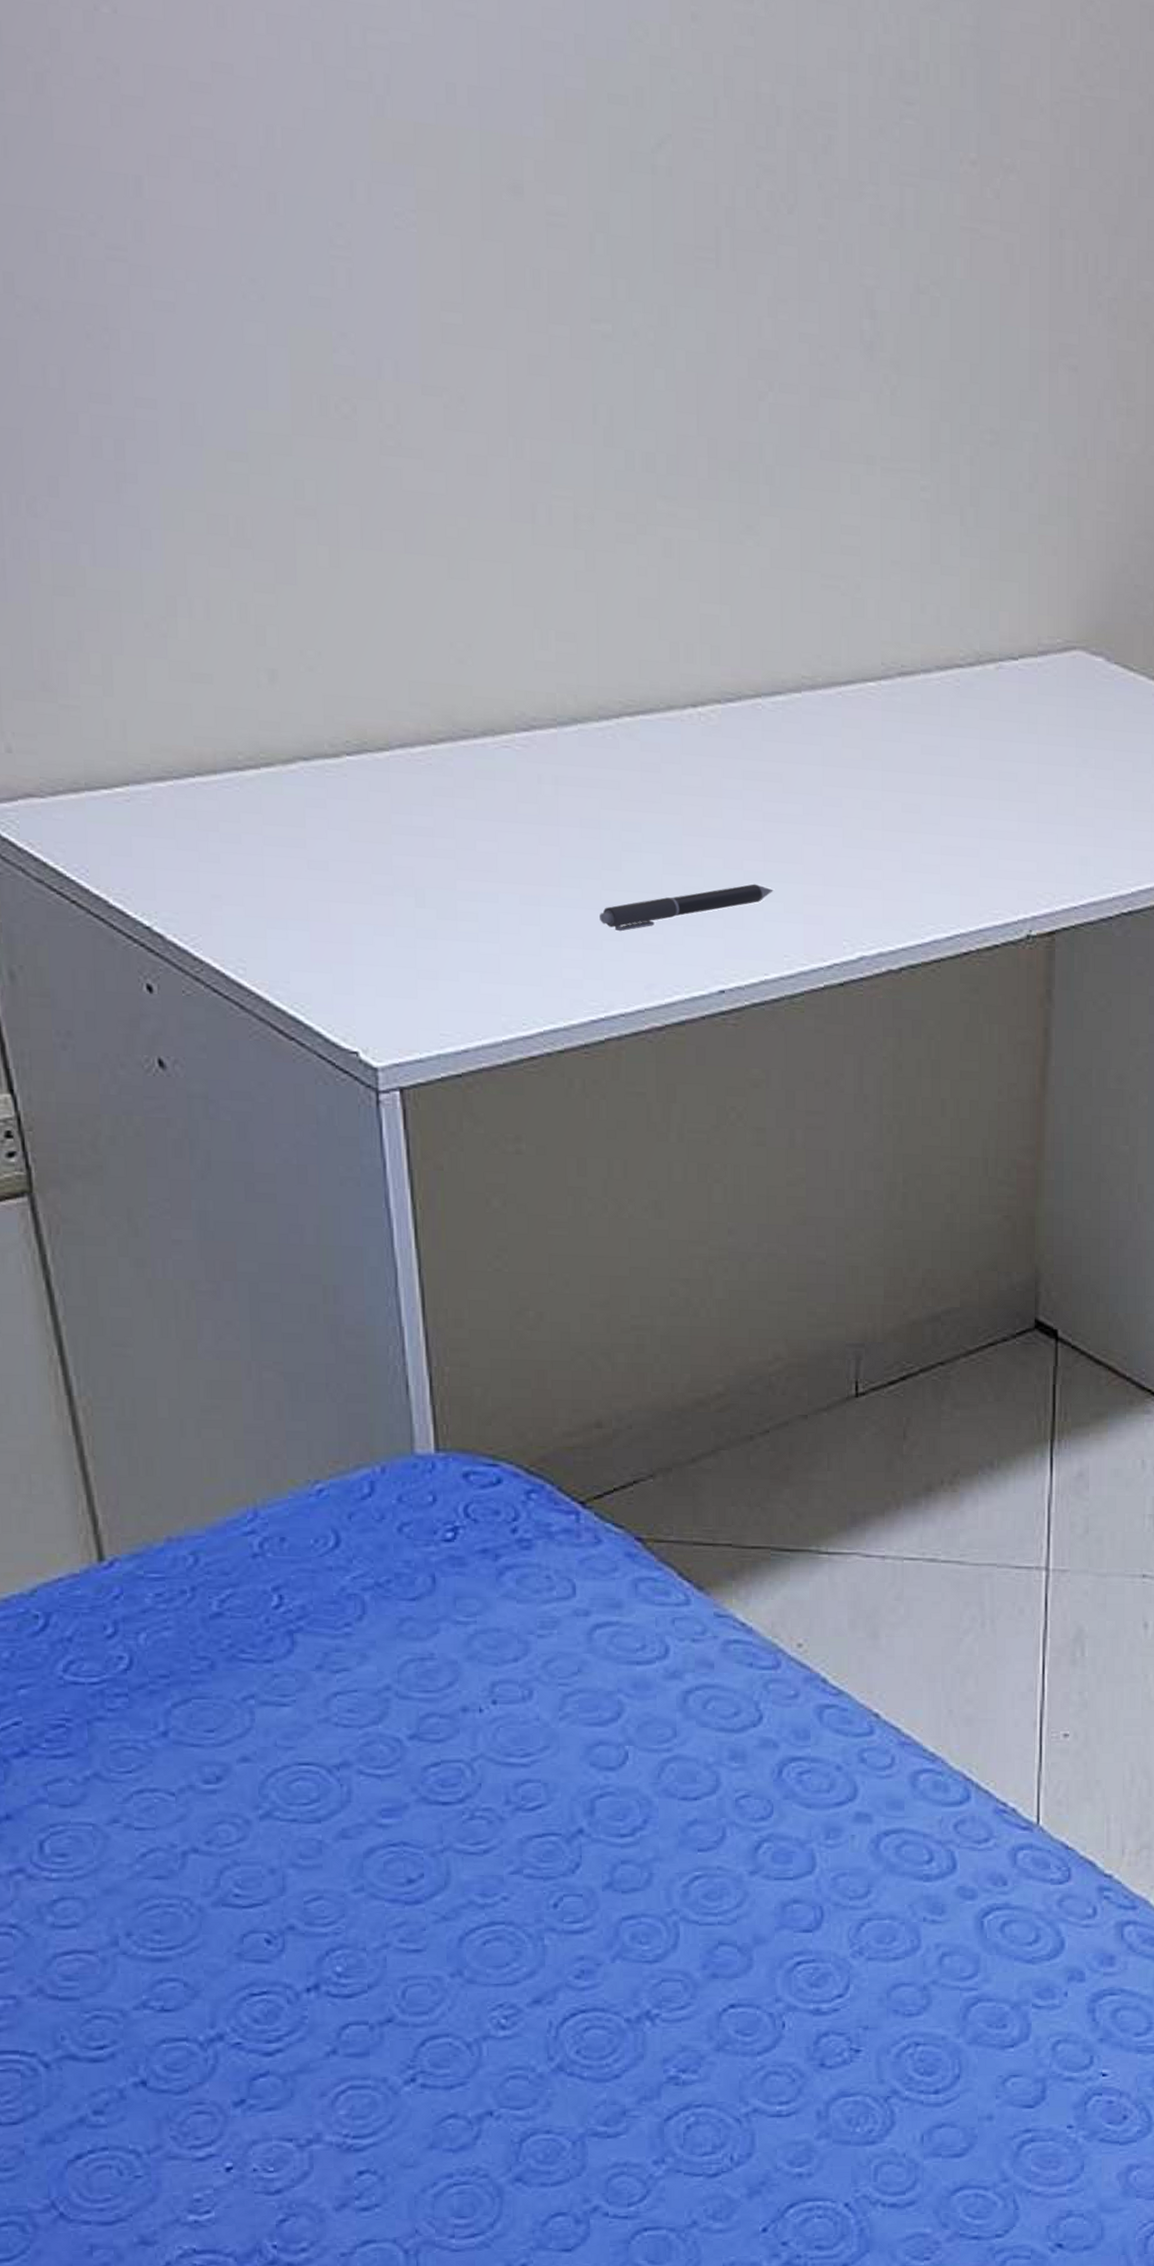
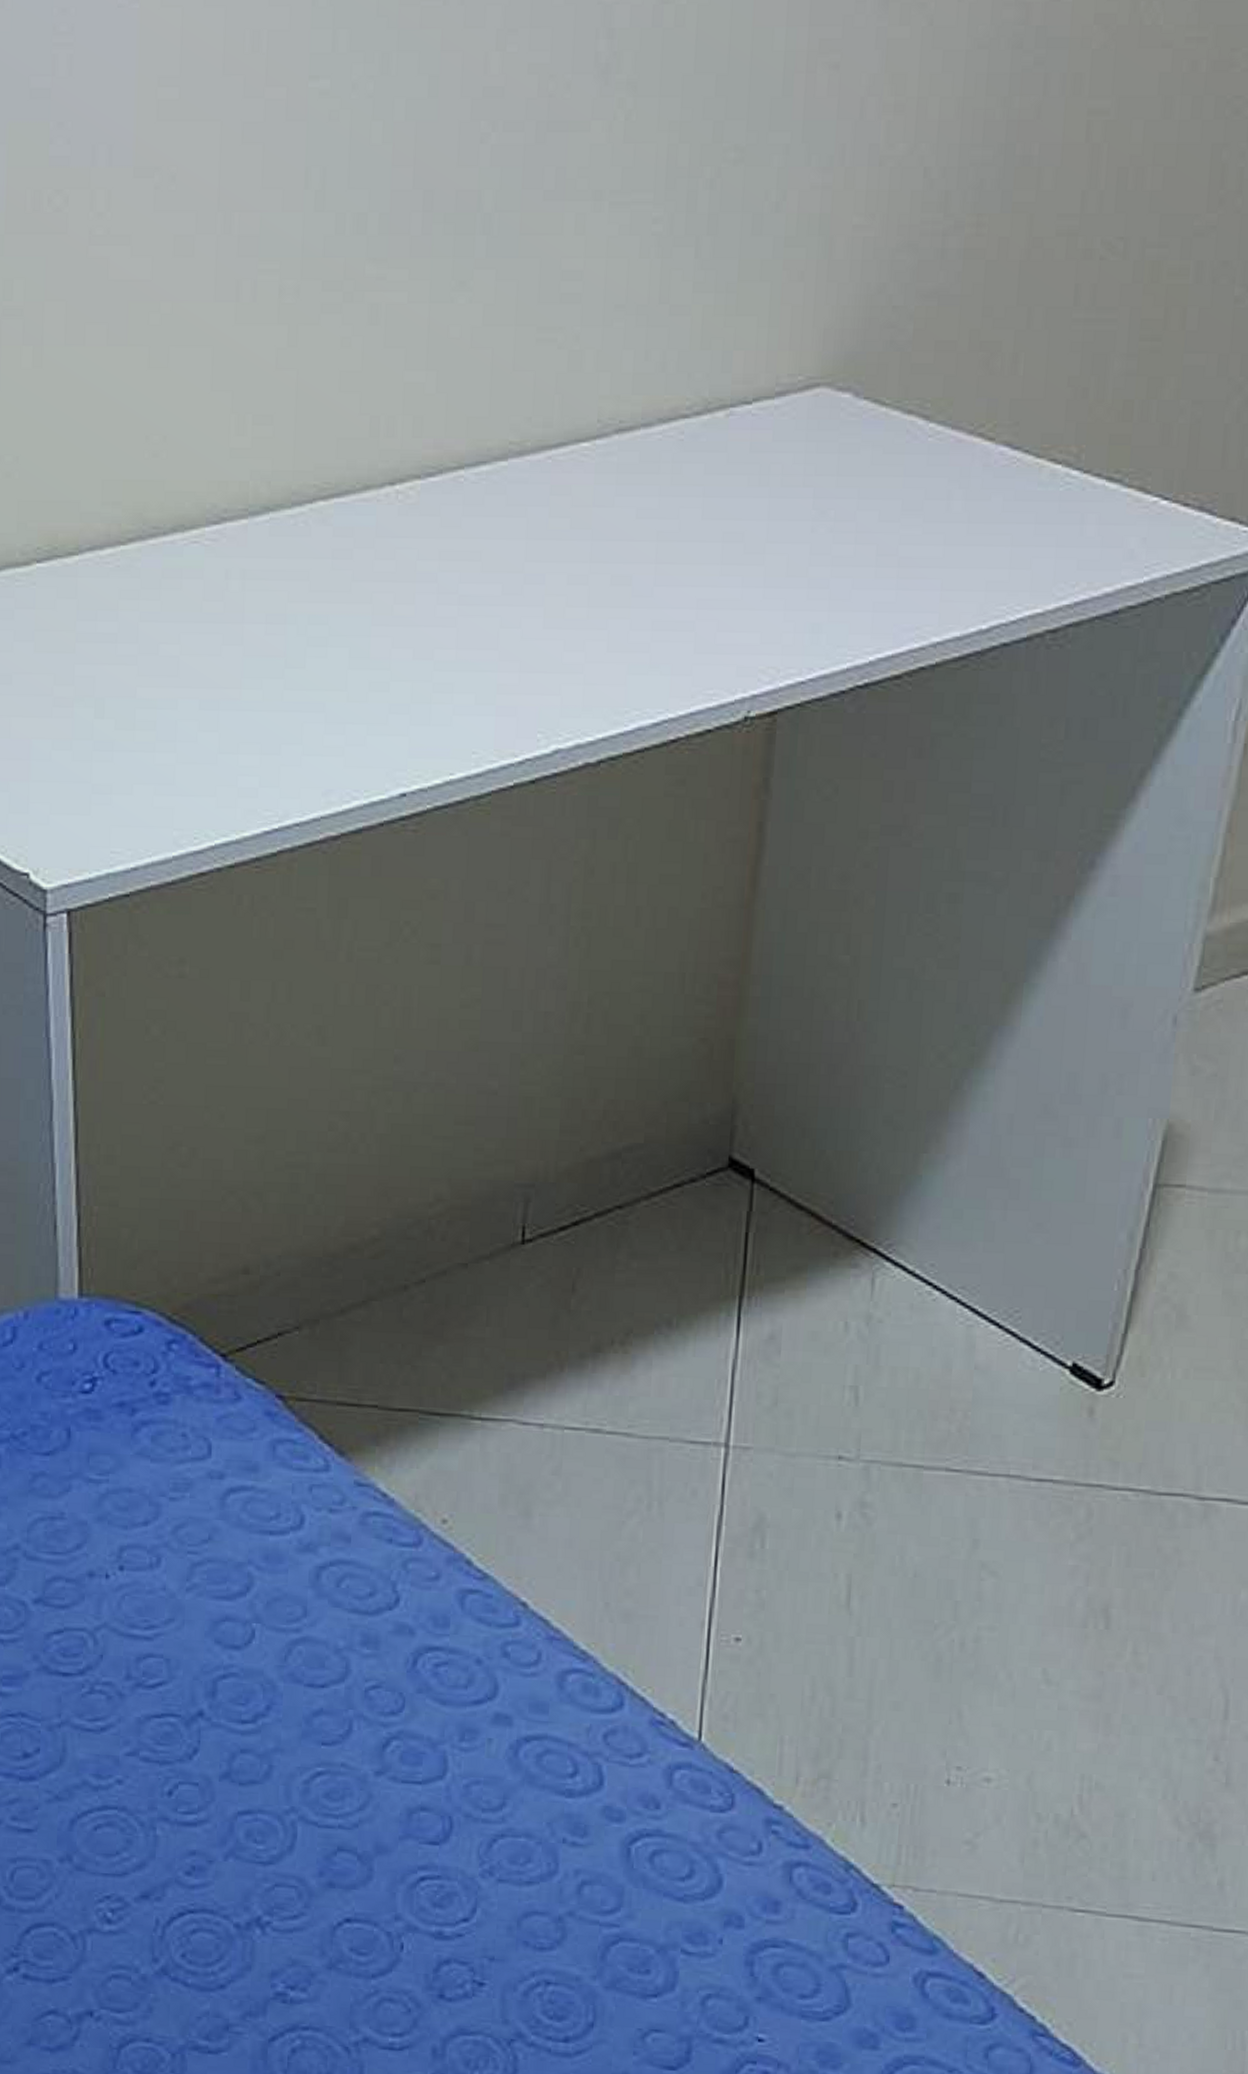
pen: present [600,883,773,932] -> none [280,674,465,734]

